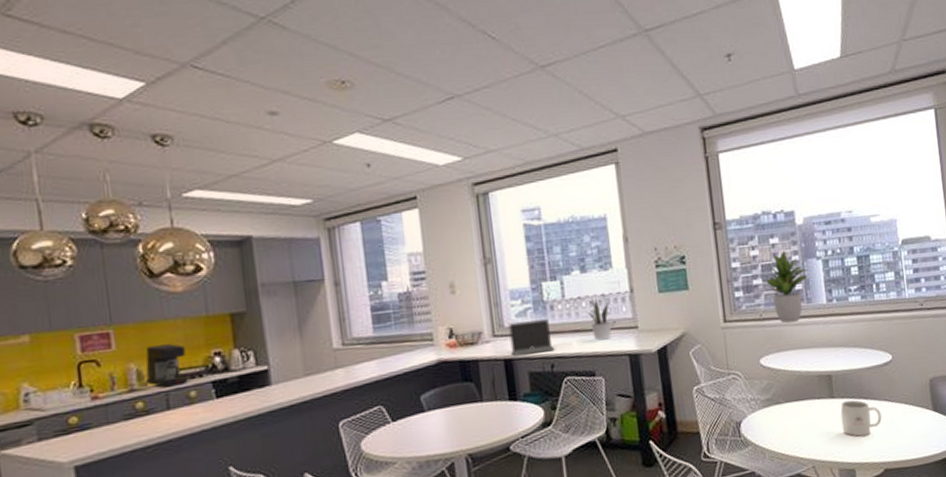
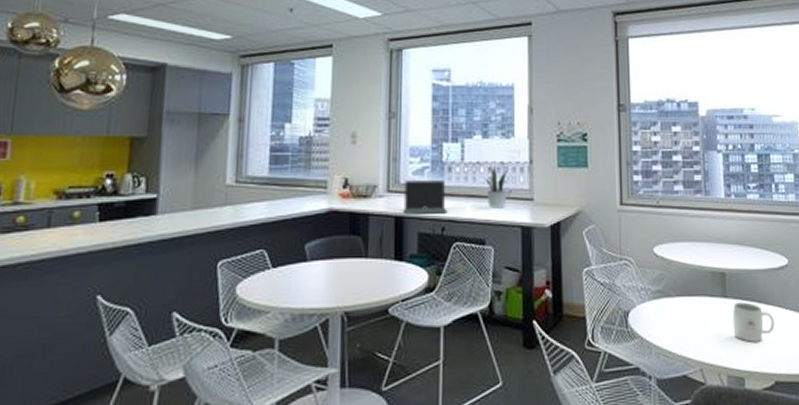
coffee maker: present [145,344,189,388] -> none [33,160,79,204]
potted plant: present [762,251,808,324] -> none [661,141,707,214]

